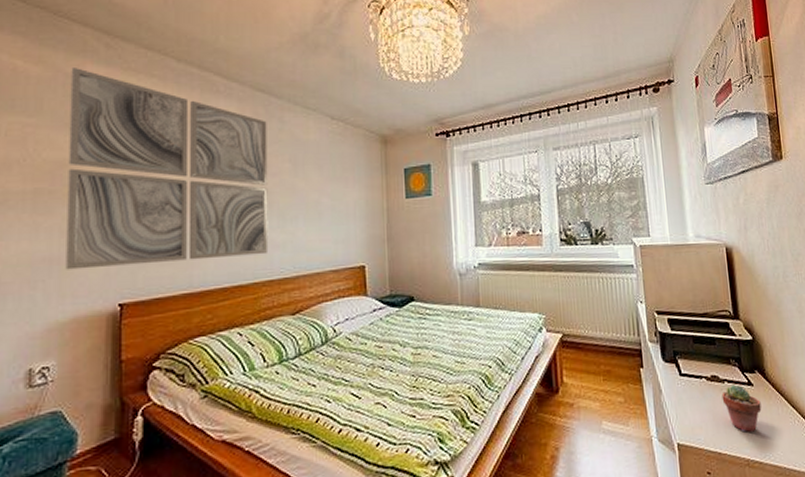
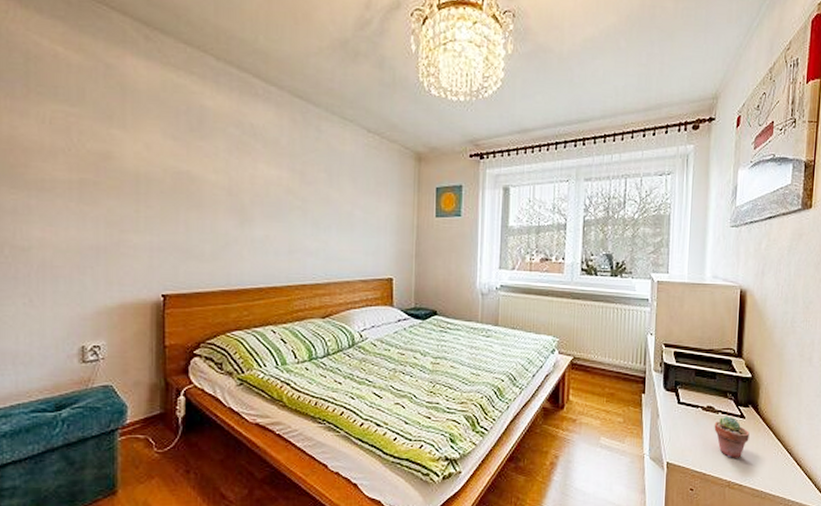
wall art: present [65,68,269,270] -> none [111,58,304,260]

